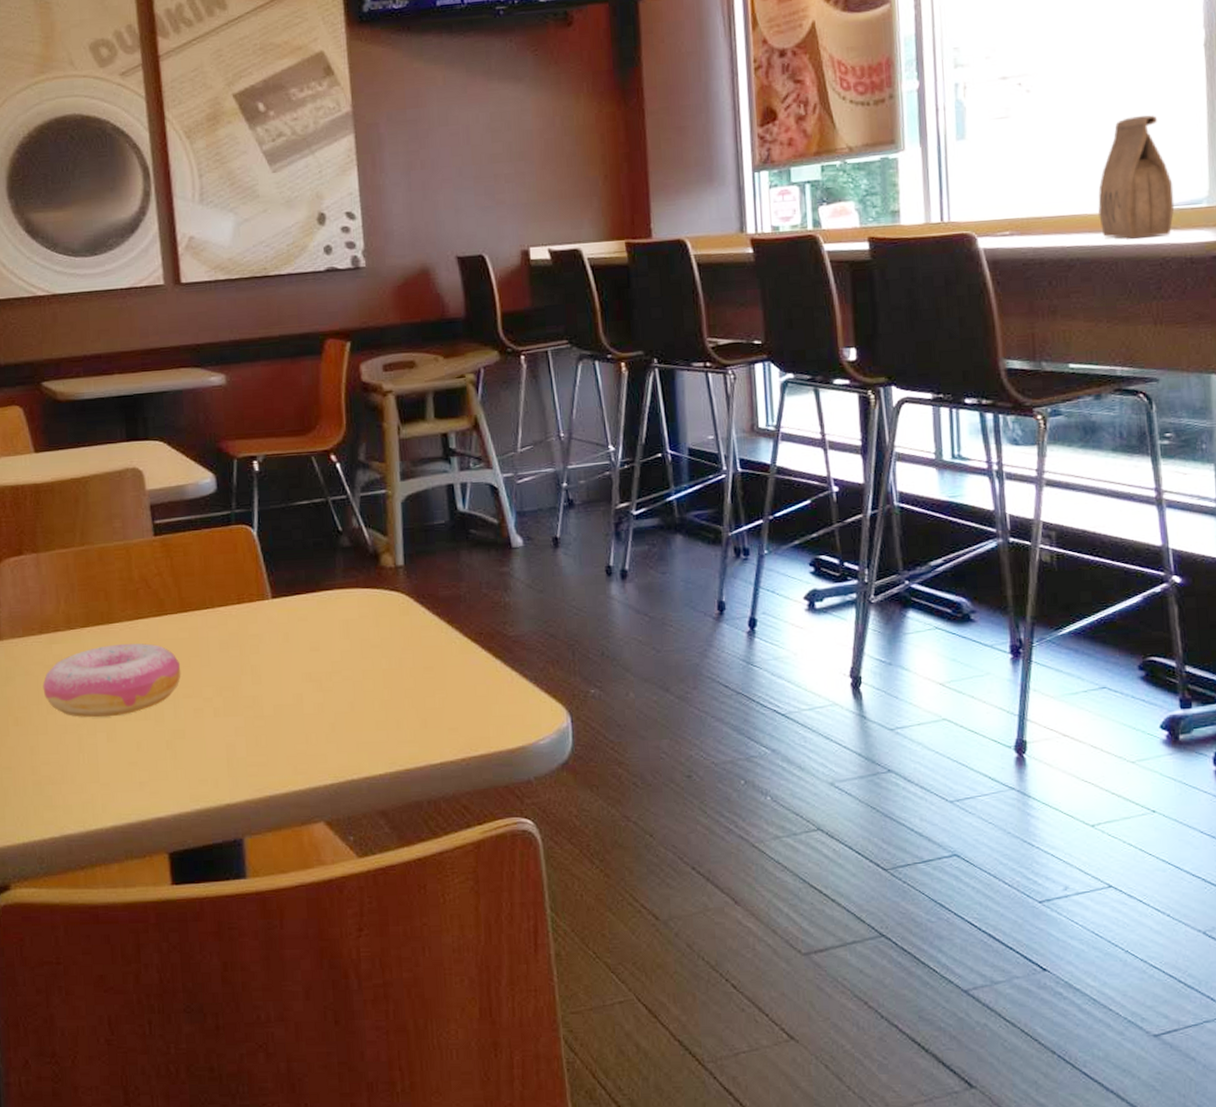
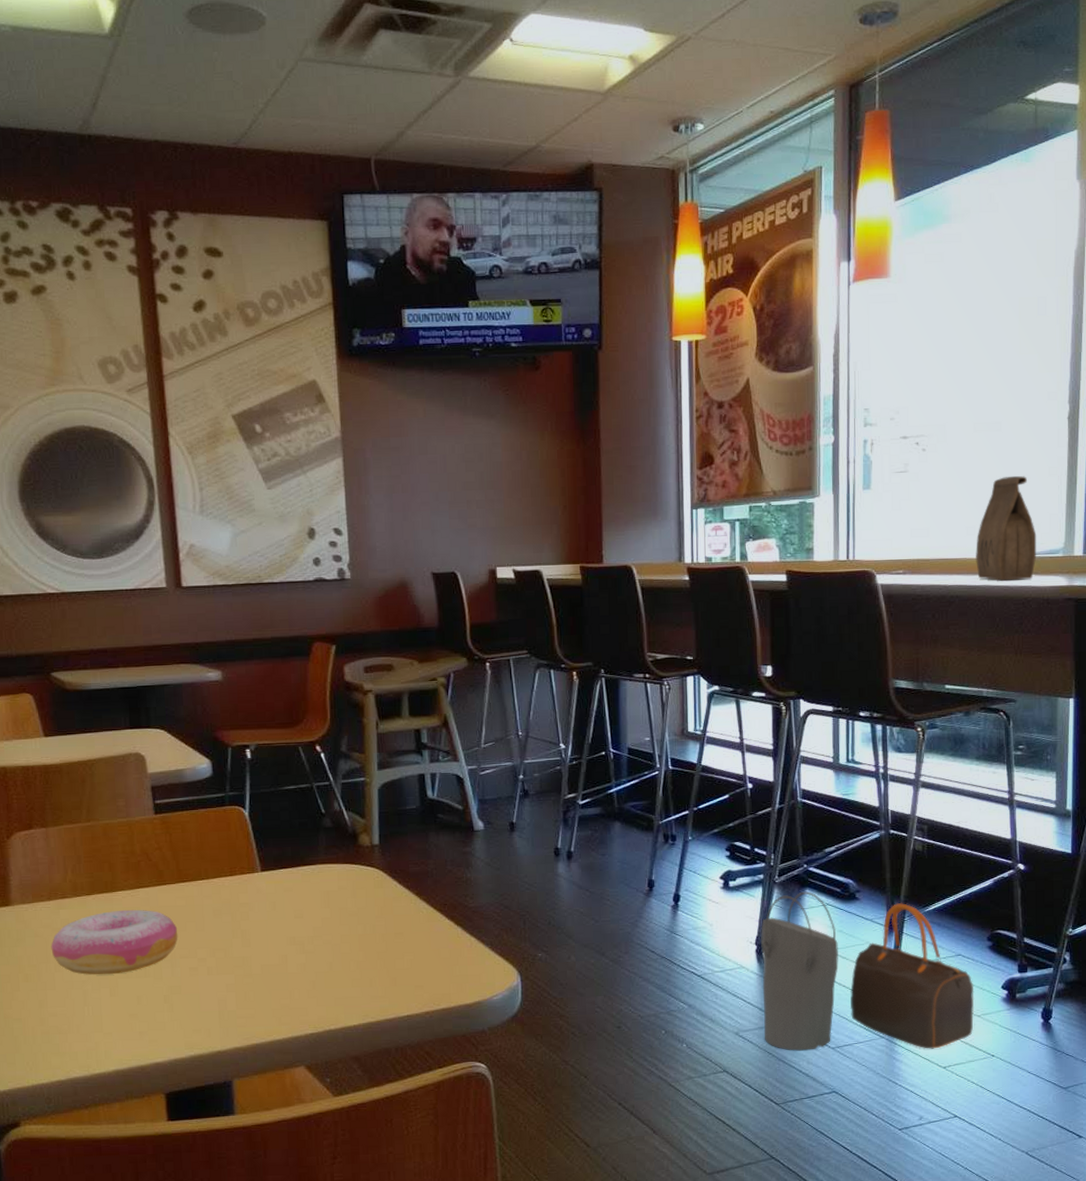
shopping bag: none [856,612,954,805] -> present [761,891,839,1051]
handbag: none [969,624,1127,803] -> present [850,902,975,1049]

